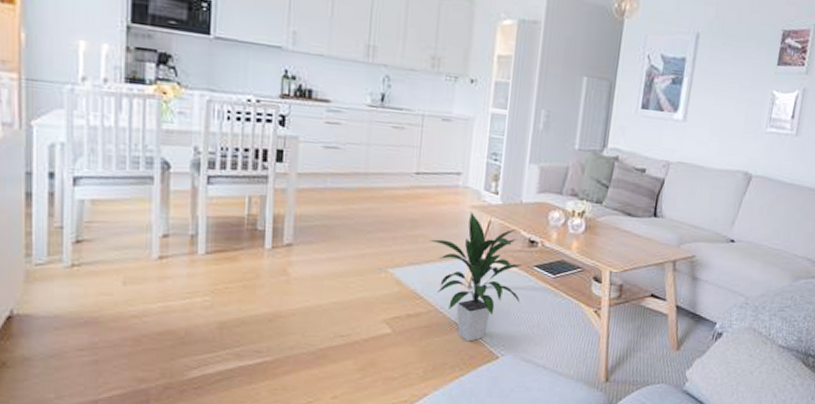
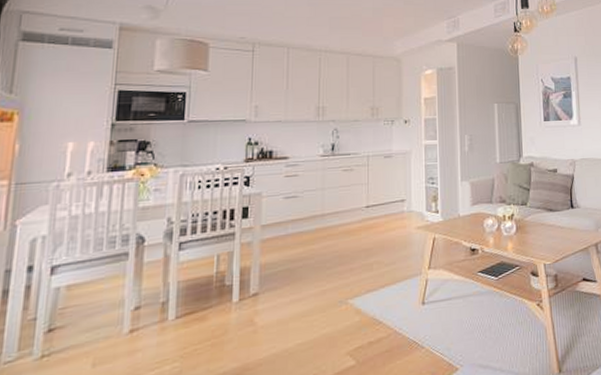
indoor plant: present [429,212,523,342] -> none [383,232,471,359]

